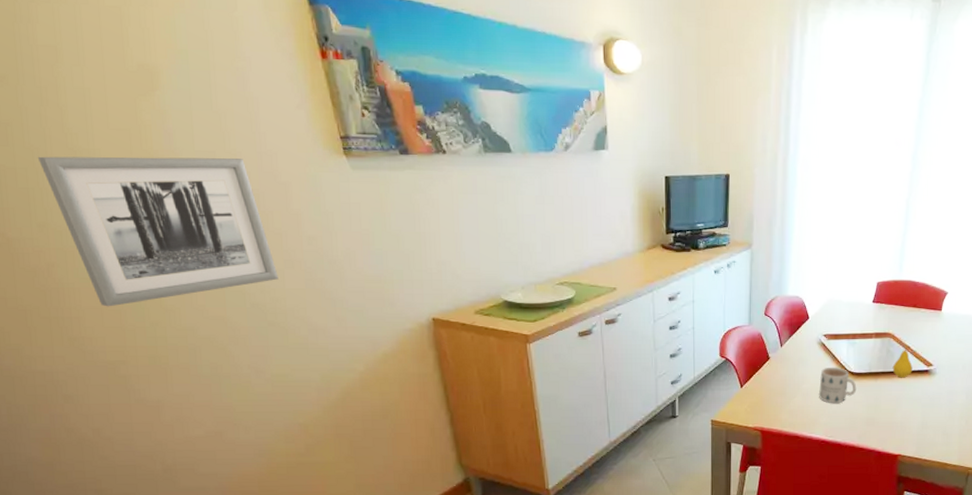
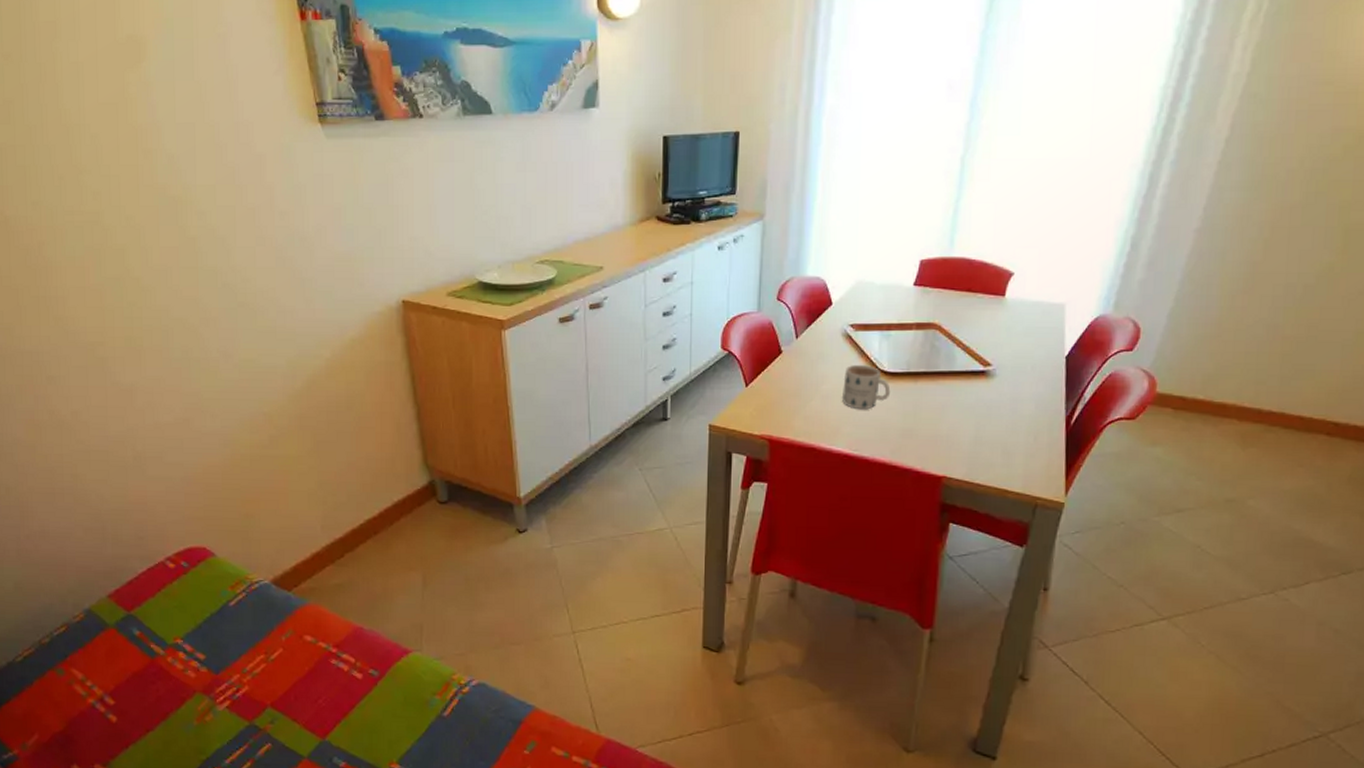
wall art: present [37,156,279,307] -> none [34,130,250,286]
fruit: present [892,345,913,378] -> none [937,339,964,380]

